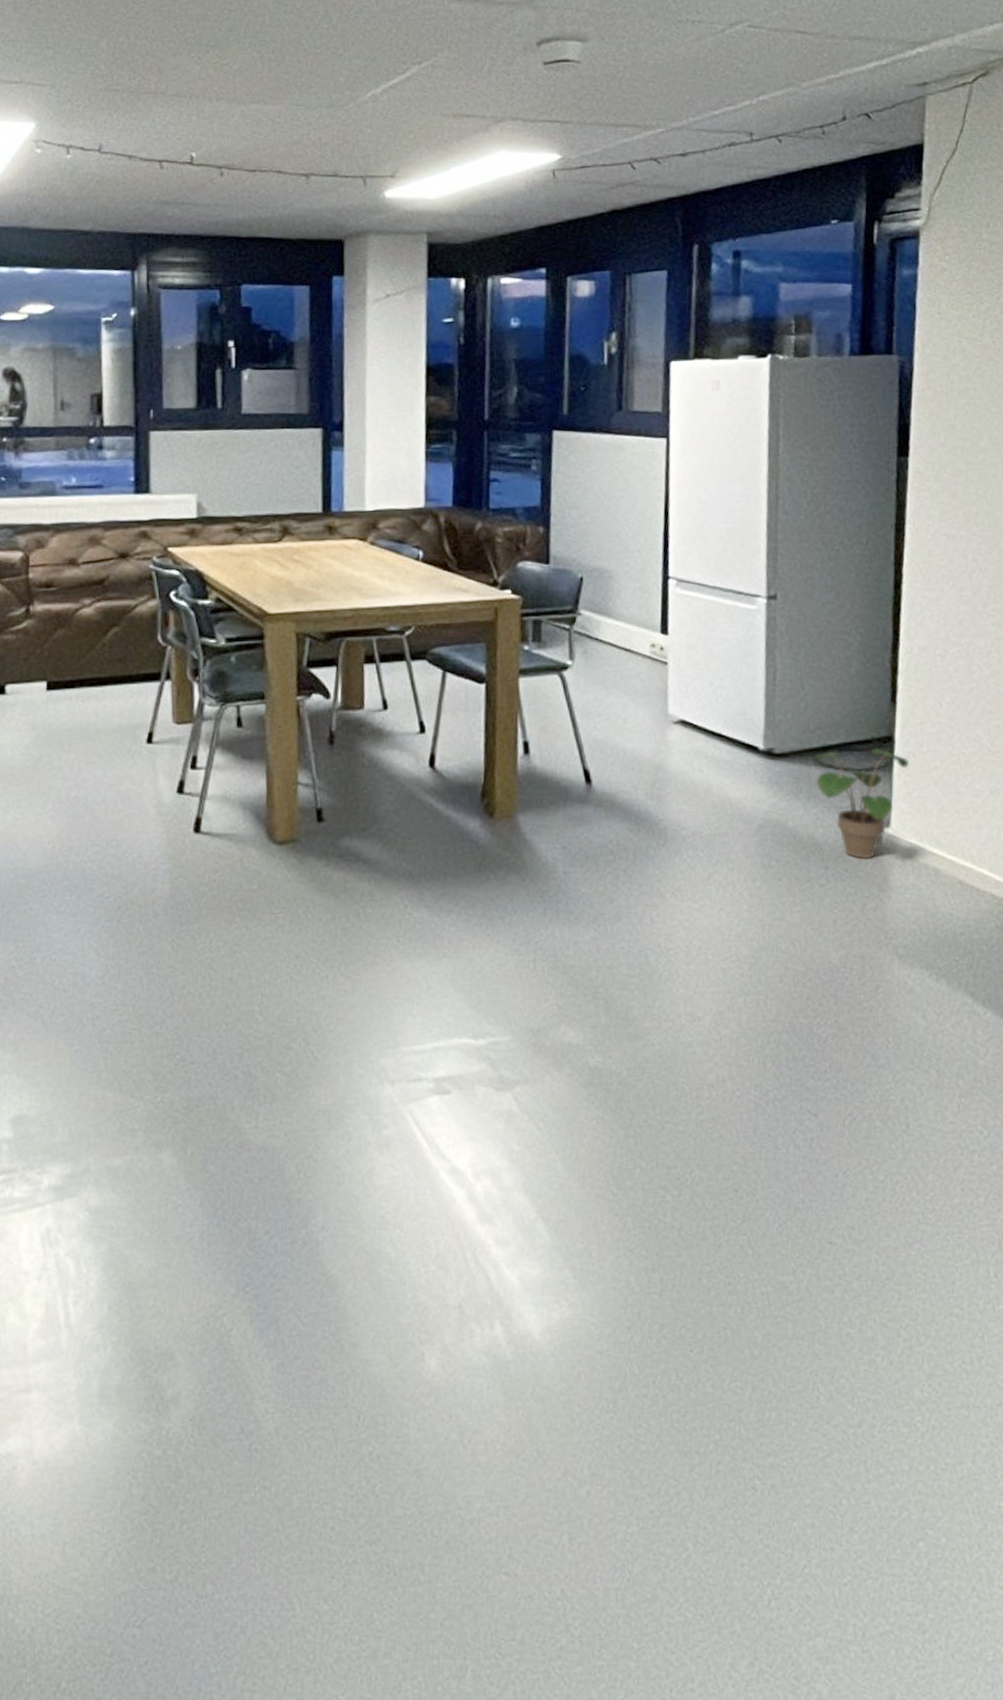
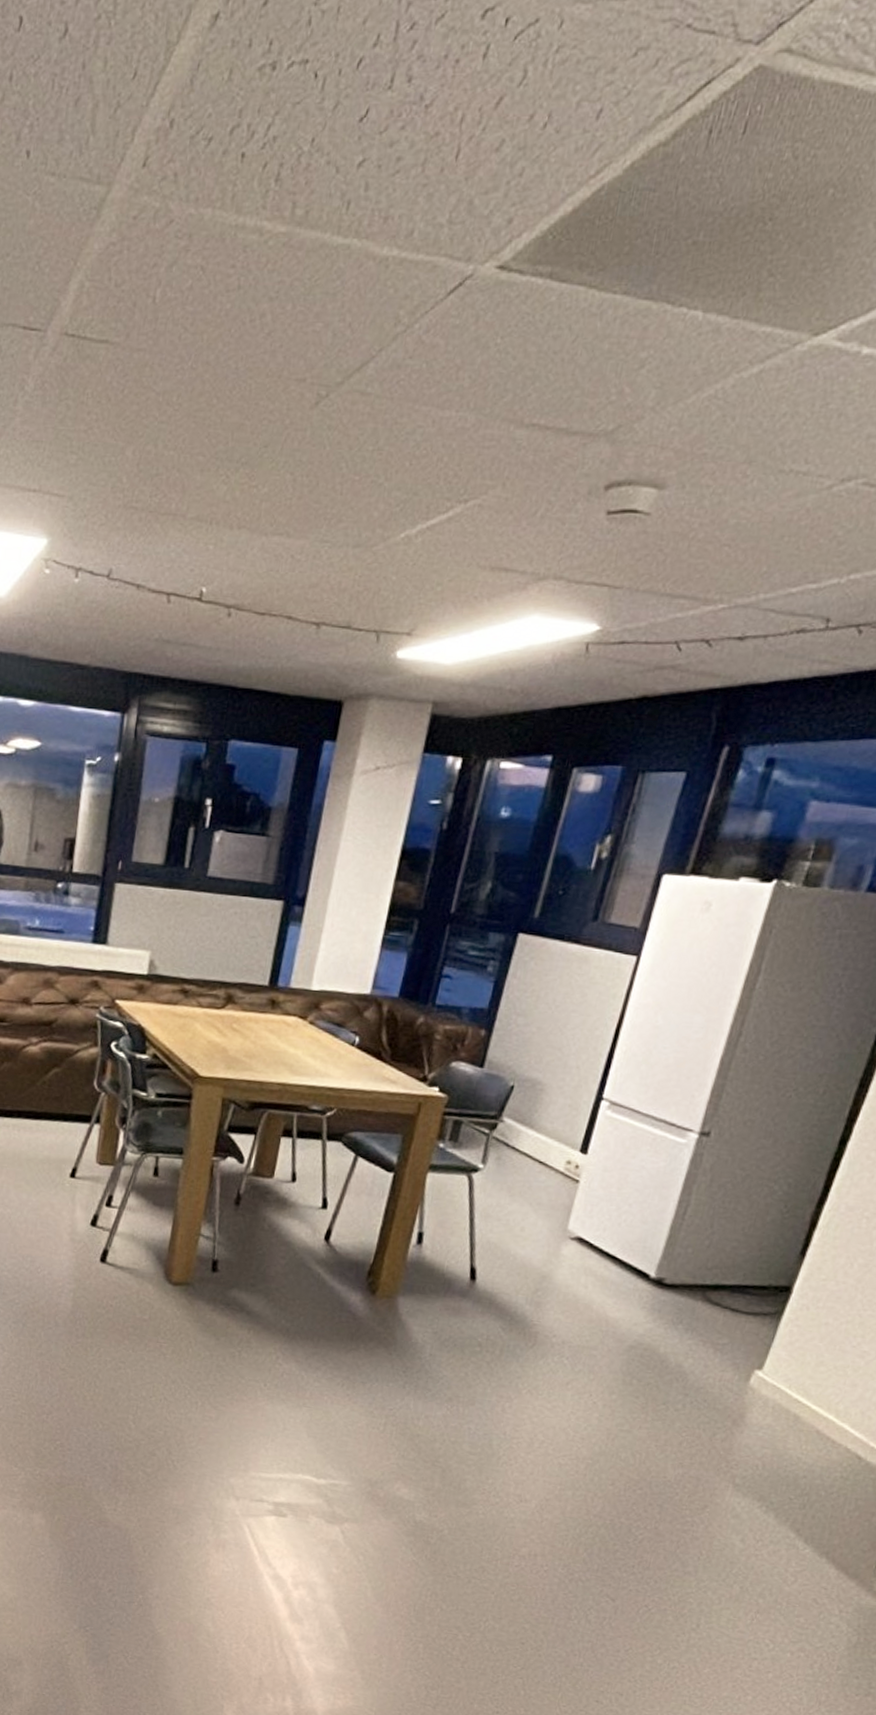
potted plant: present [813,748,910,859] -> none [699,1290,802,1396]

